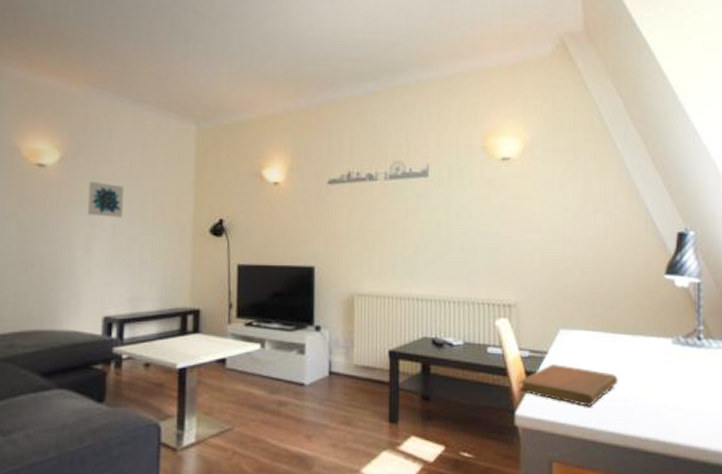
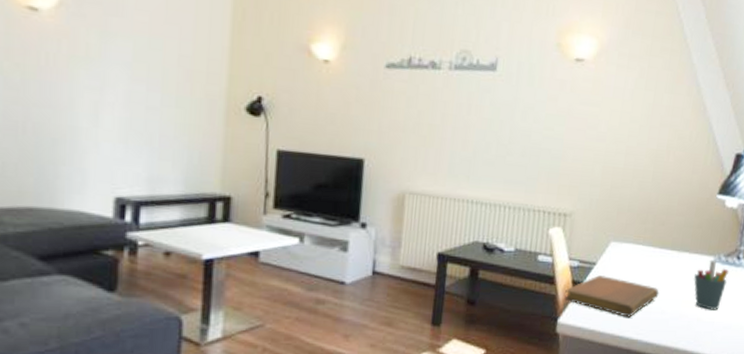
wall art: present [87,181,124,218] -> none [94,35,142,84]
pen holder: none [653,342,691,395] -> present [693,259,730,310]

